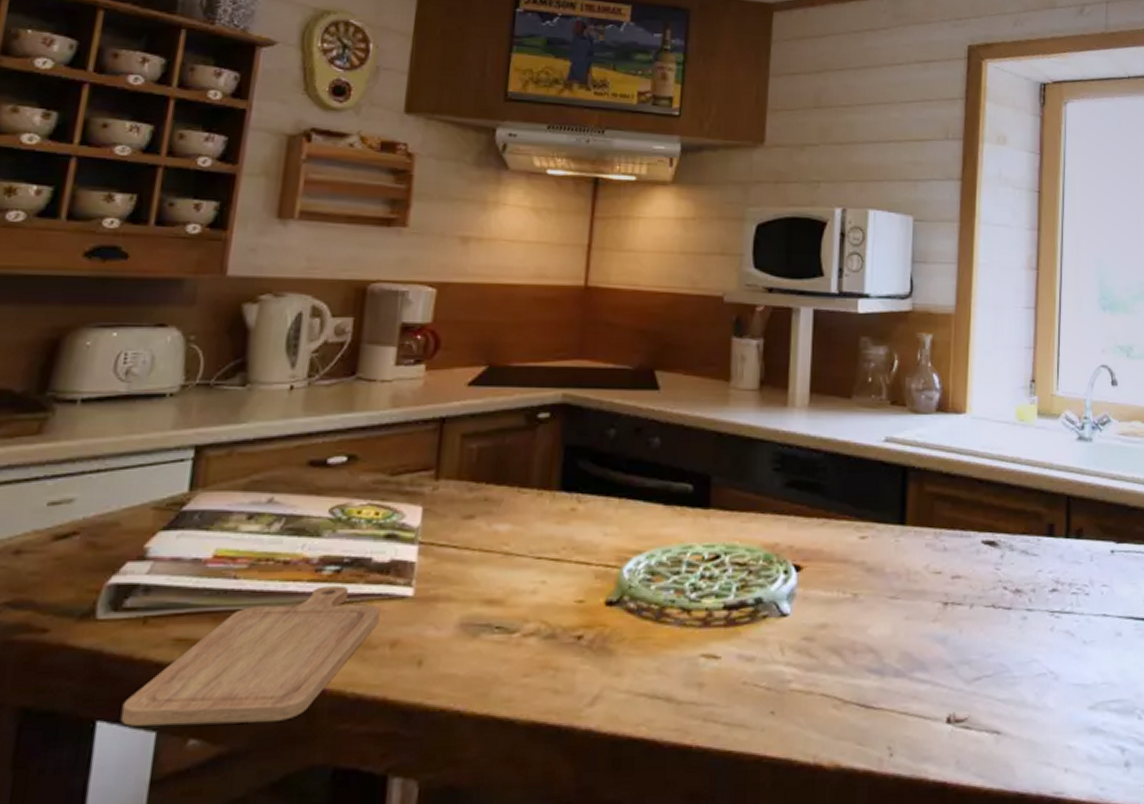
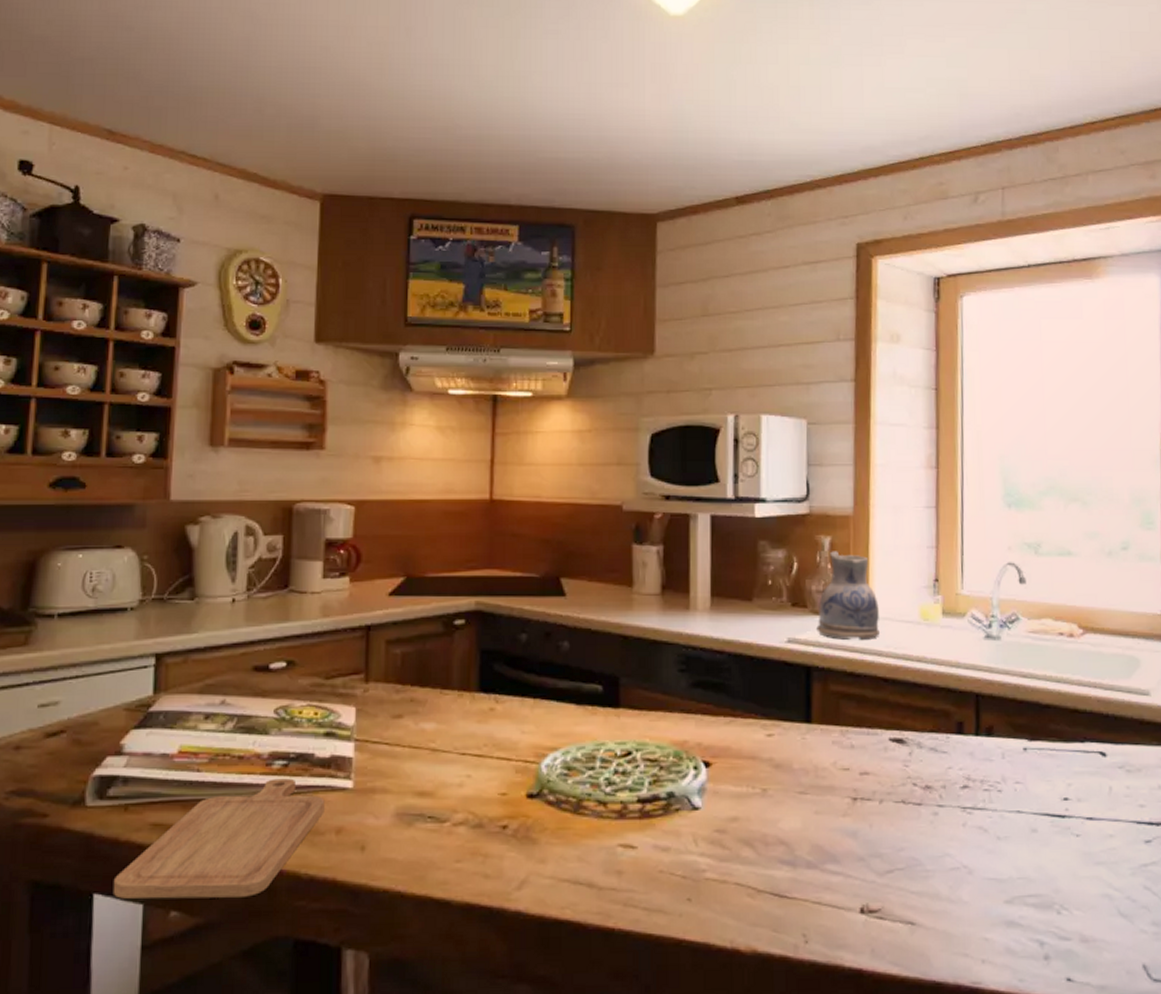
ceramic pitcher: none [914,349,976,439] -> present [816,551,879,640]

